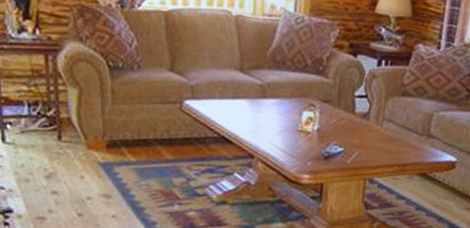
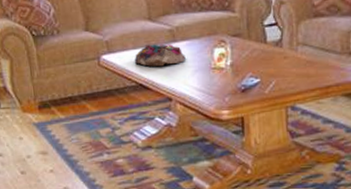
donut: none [219,96,273,122] -> present [134,43,186,67]

